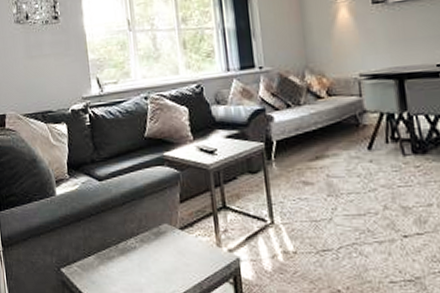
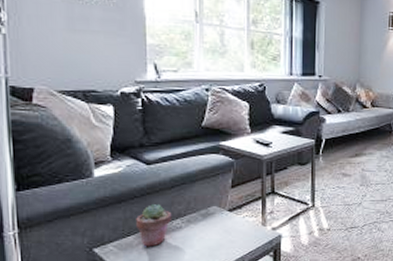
potted succulent: none [94,222,126,268] -> present [136,204,172,247]

